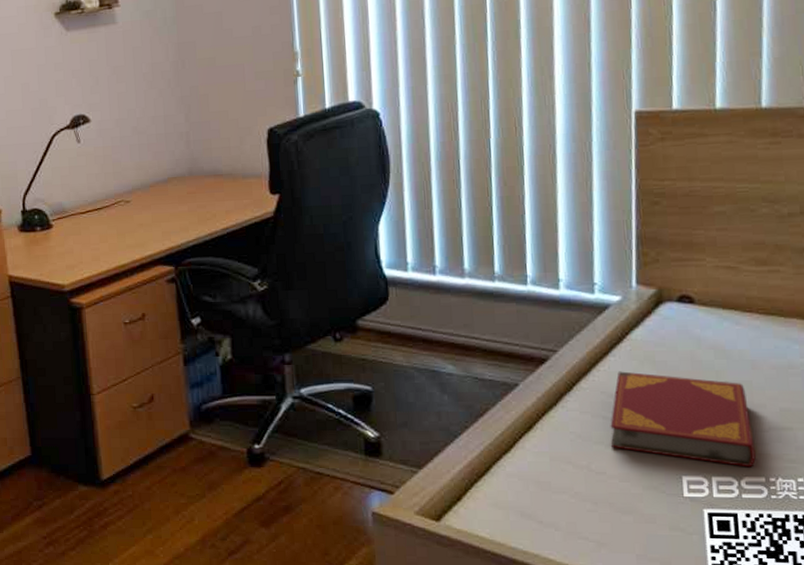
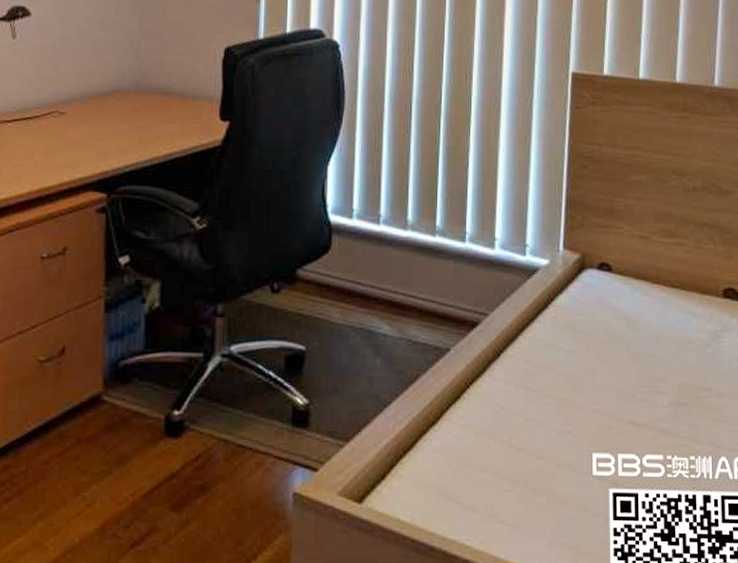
hardback book: present [610,371,756,468] -> none [530,339,656,445]

